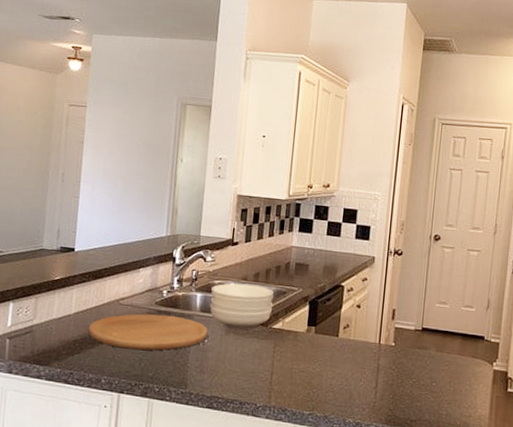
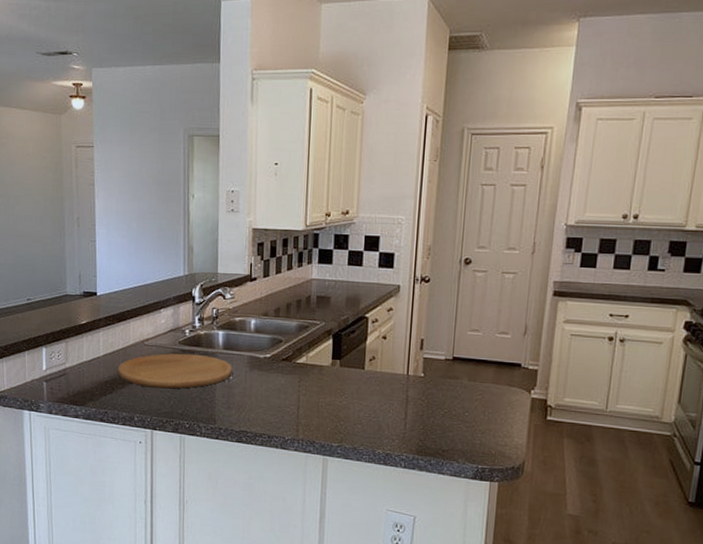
bowl: present [209,283,274,330] -> none [232,319,296,366]

